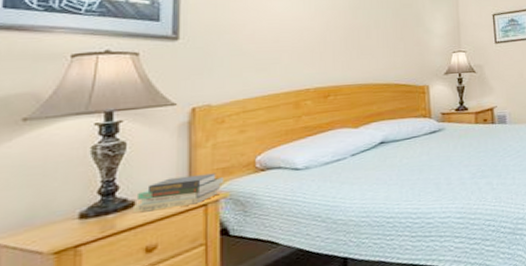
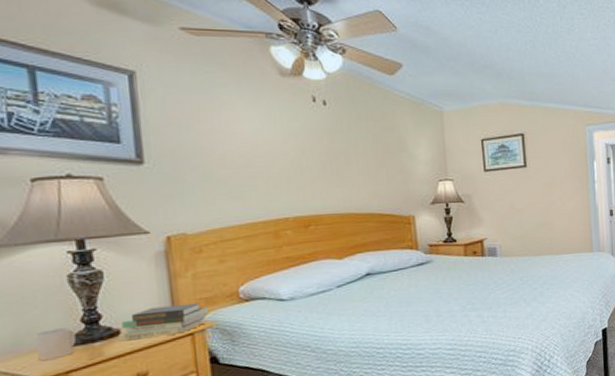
mug: none [48,200,91,235] -> present [33,328,77,361]

